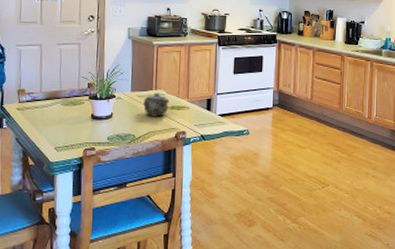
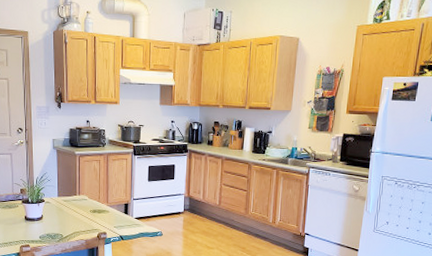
teapot: present [143,92,169,117] -> none [69,197,91,219]

